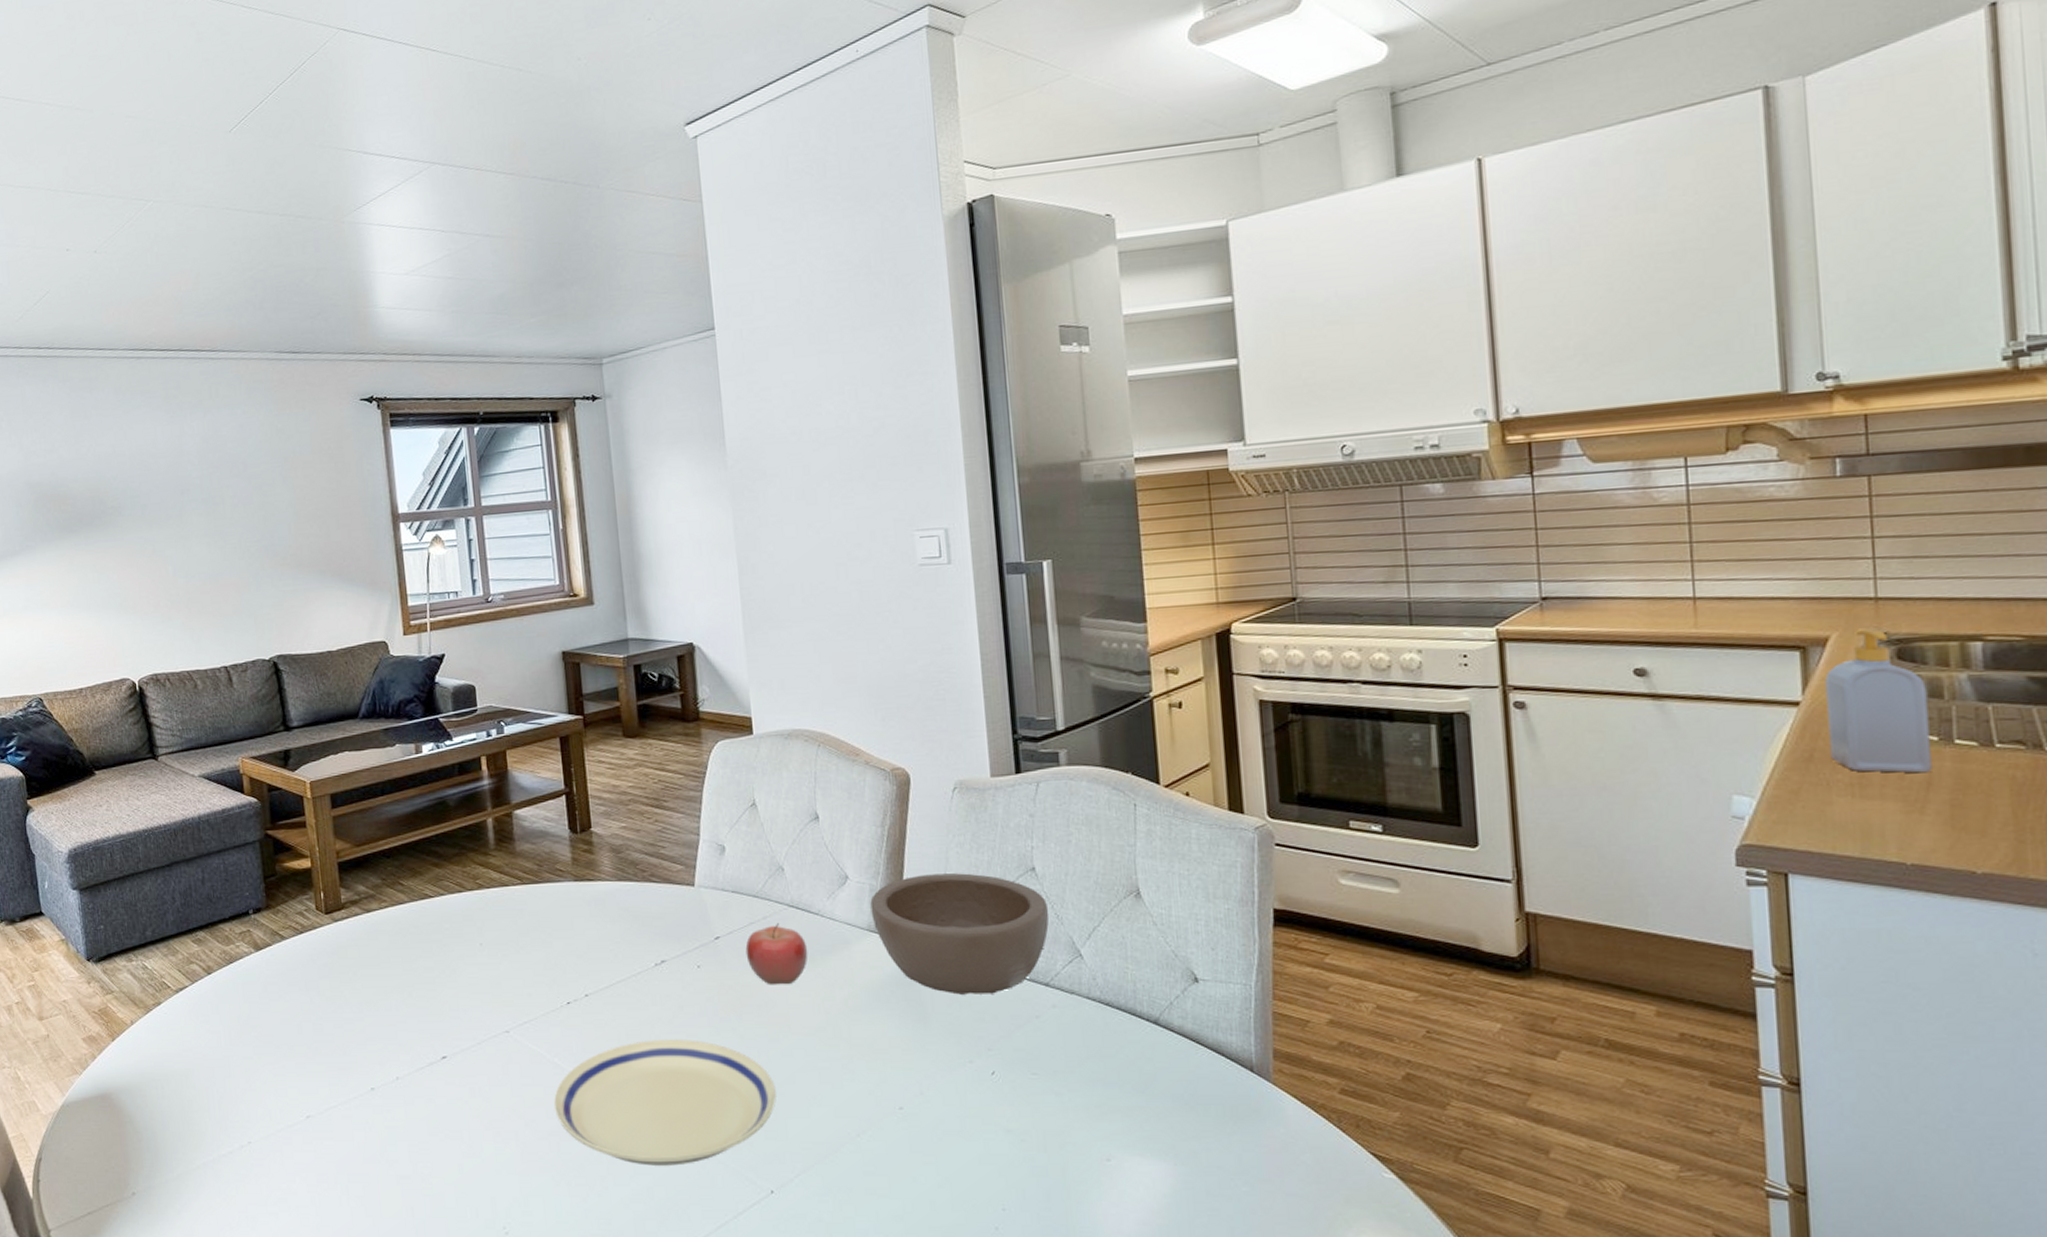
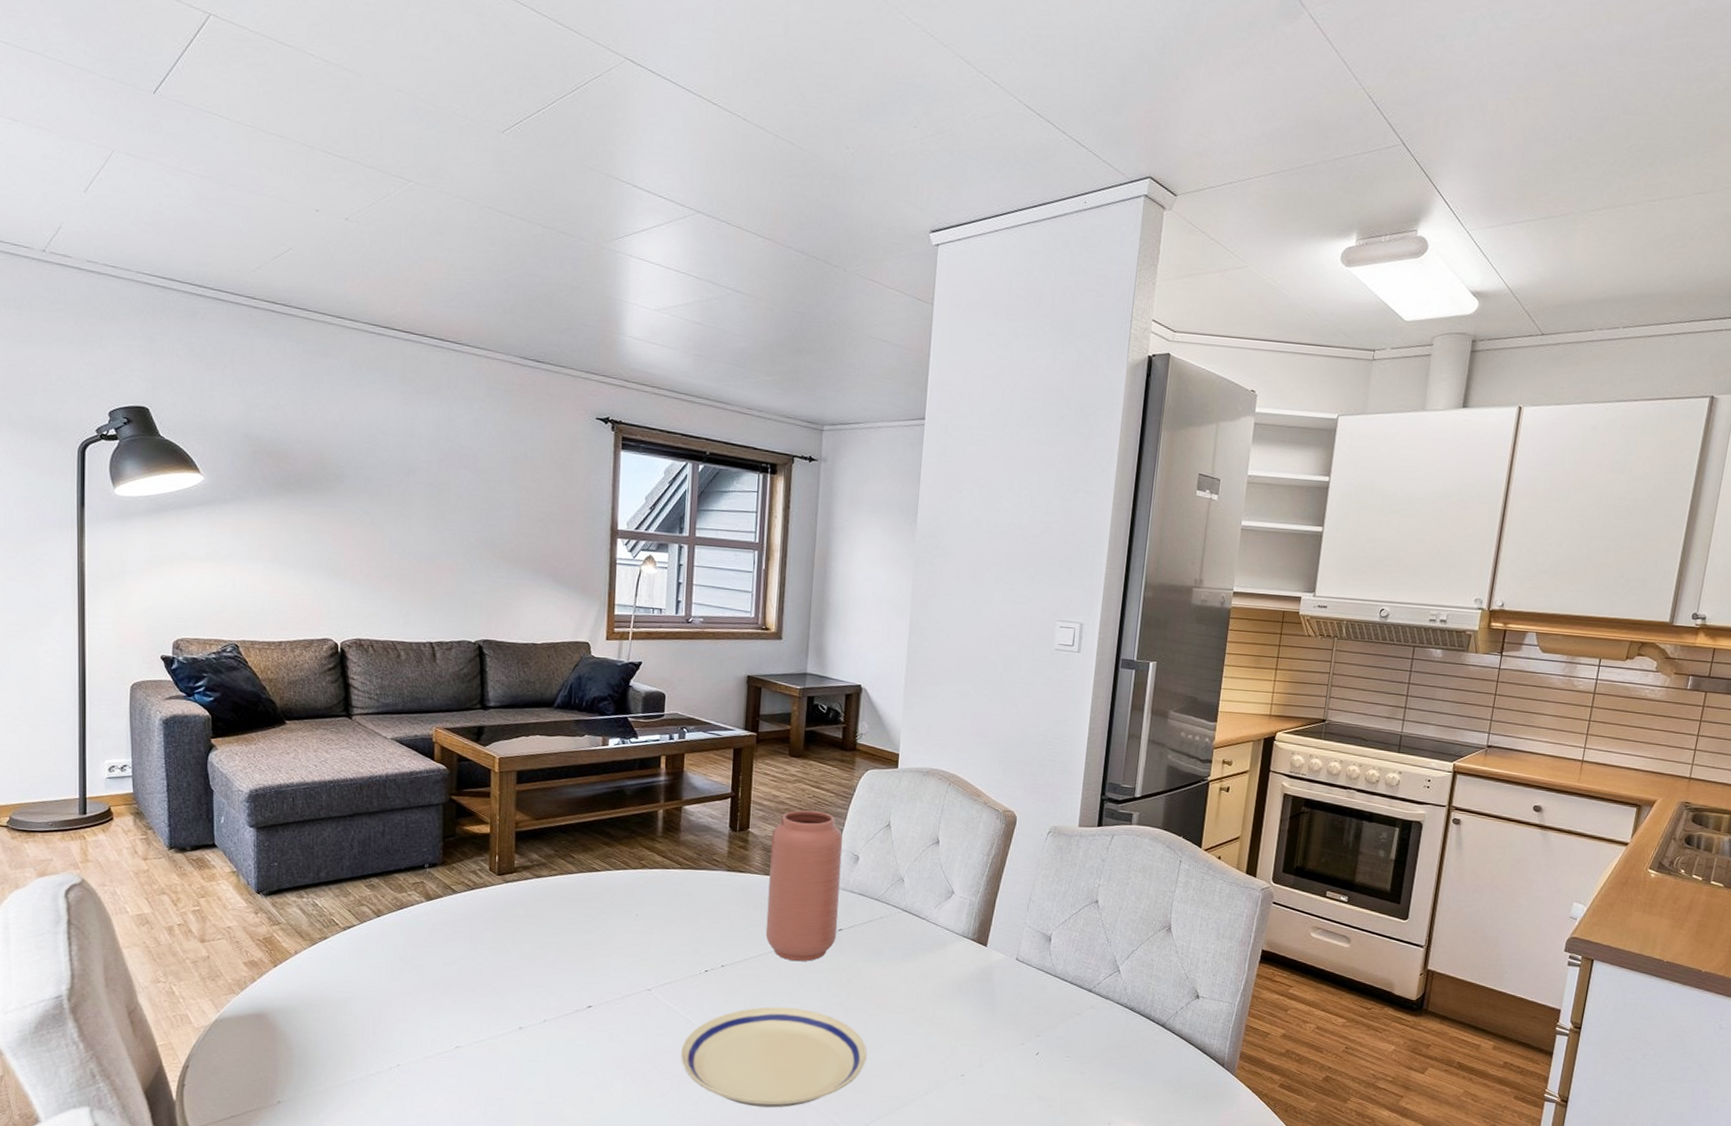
vase: none [618,798,715,982] -> present [765,810,843,962]
fruit: present [745,923,808,985] -> none [861,923,912,973]
bowl: present [870,873,1049,995] -> none [967,897,1102,994]
soap bottle: present [1825,629,1932,773] -> none [1637,799,1704,901]

